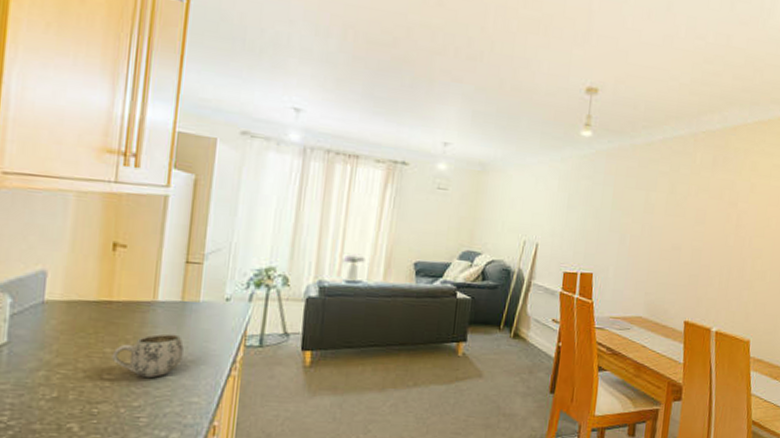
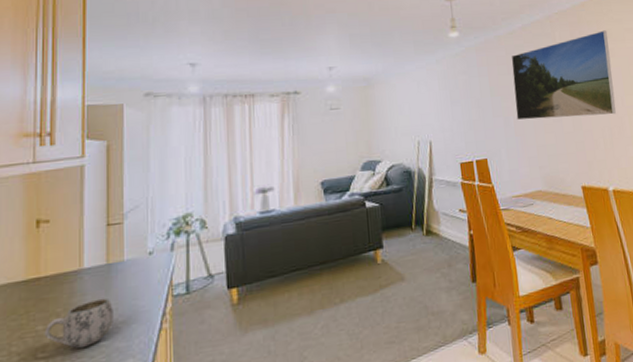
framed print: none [633,161,754,255] -> present [511,30,616,120]

